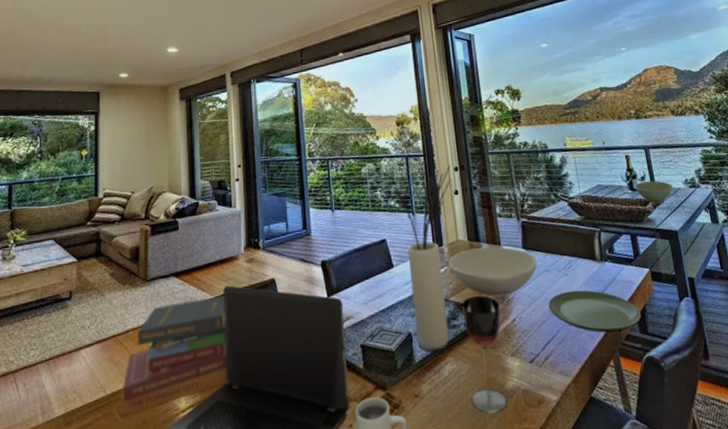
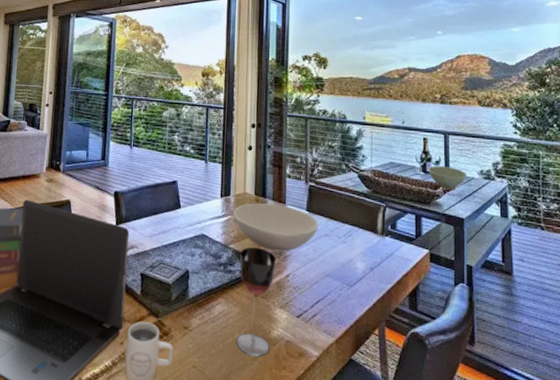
vase: present [394,161,451,353] -> none [191,113,249,292]
plate: present [548,290,641,333] -> none [323,258,413,304]

